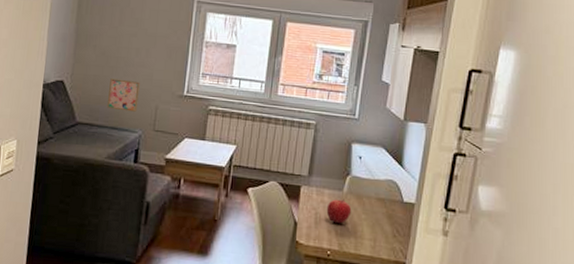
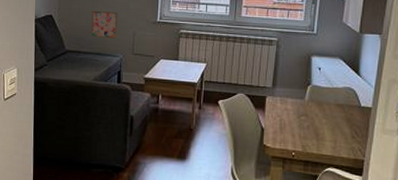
fruit: present [326,198,352,224] -> none [290,106,313,128]

